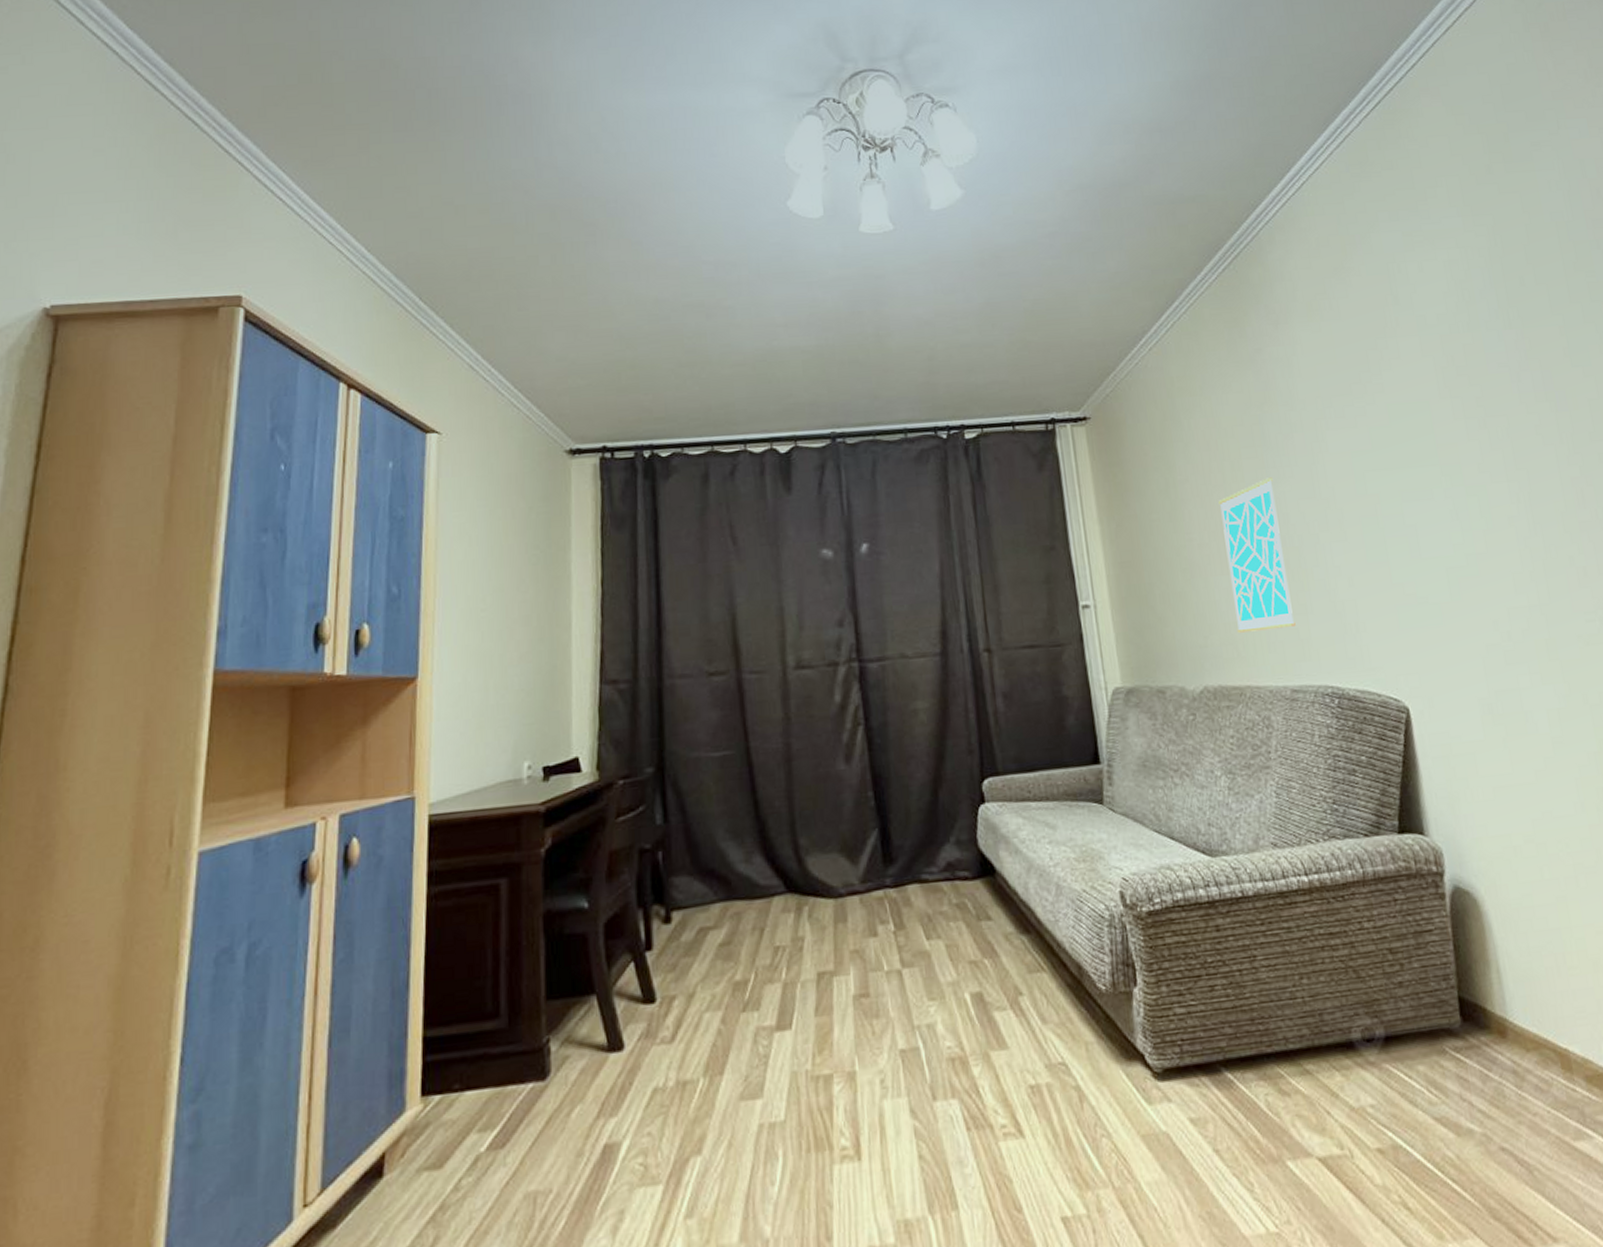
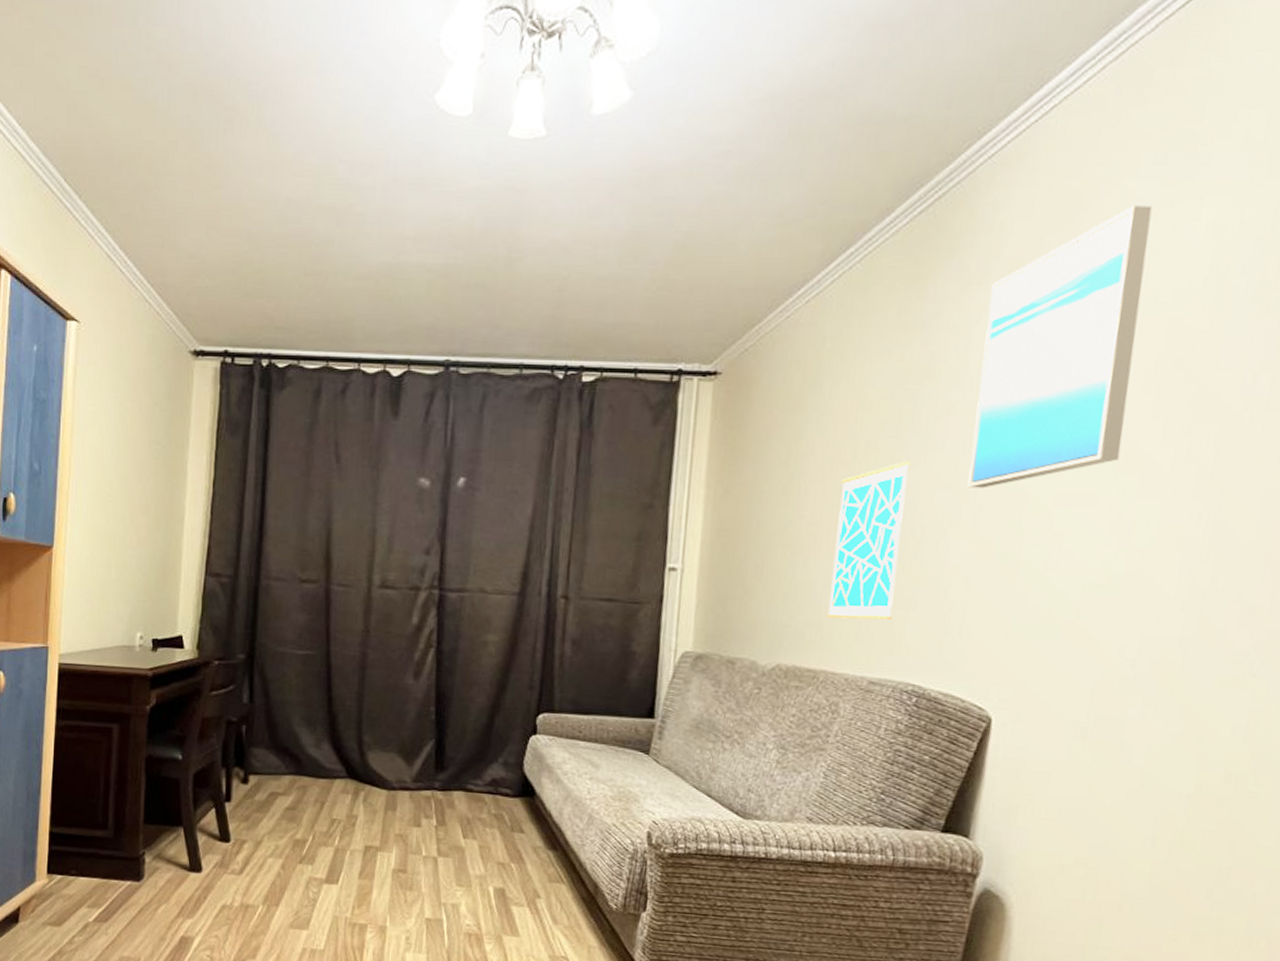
wall art: none [1296,251,1439,495] -> present [967,205,1153,489]

